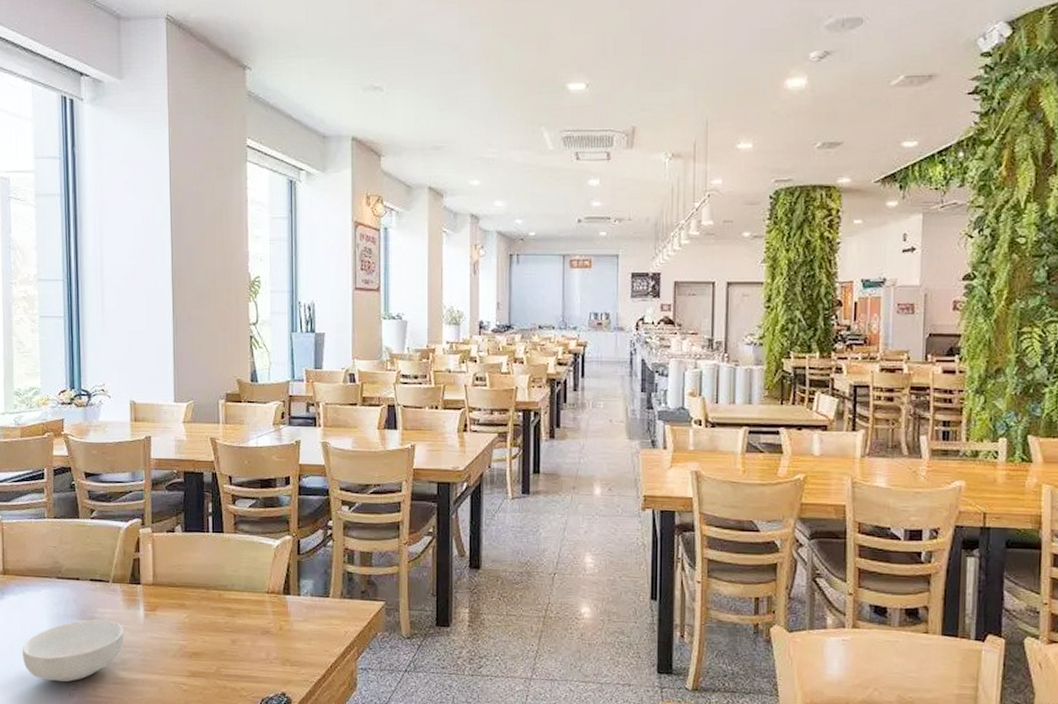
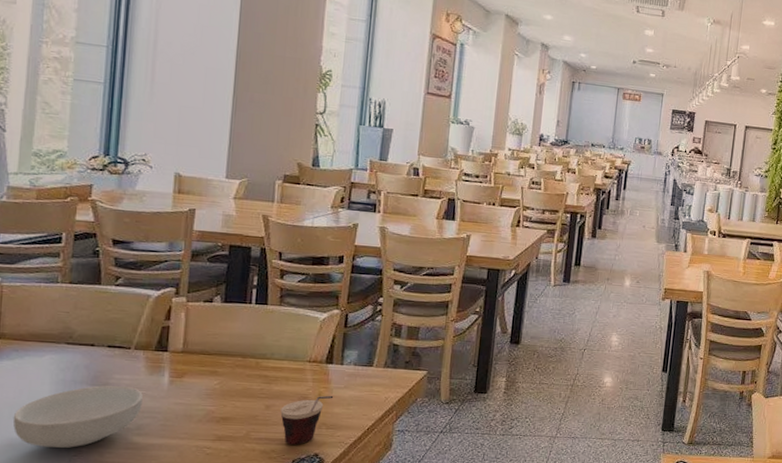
cup: none [246,629,294,683] -> present [280,395,334,445]

